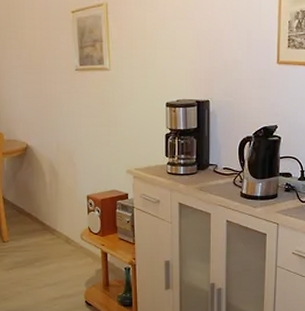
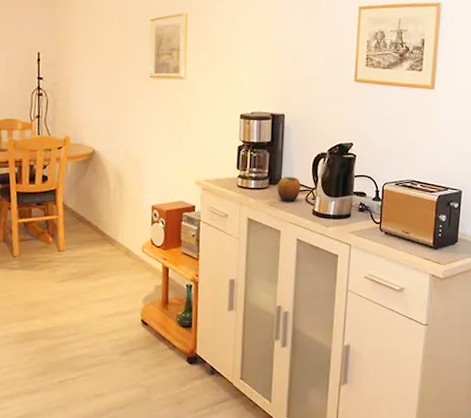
apple: none [206,162,228,185] -> present [277,177,301,201]

